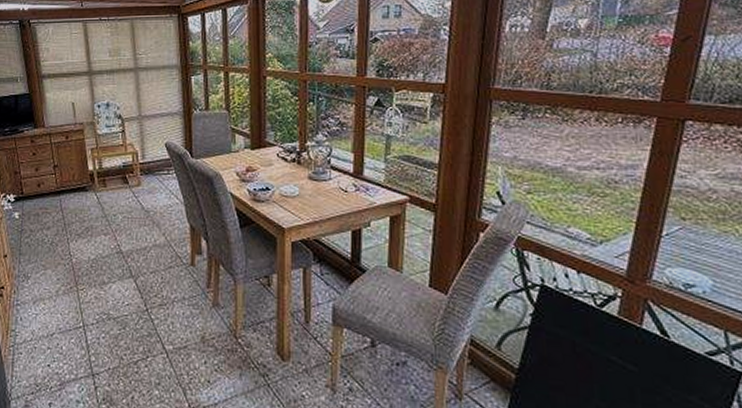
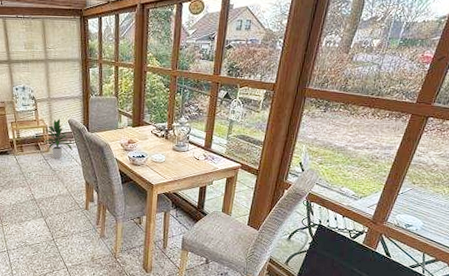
indoor plant: none [132,142,171,196] -> present [43,118,73,160]

